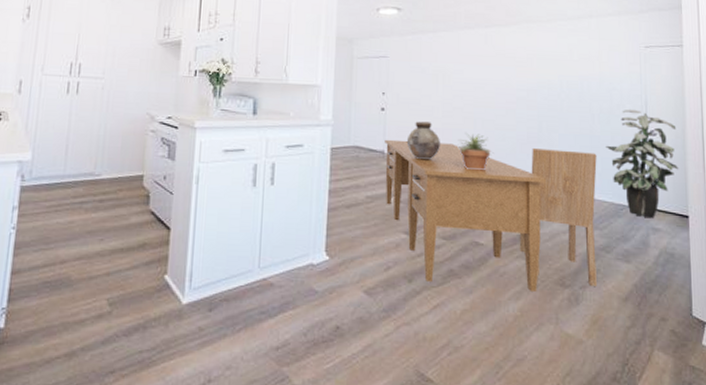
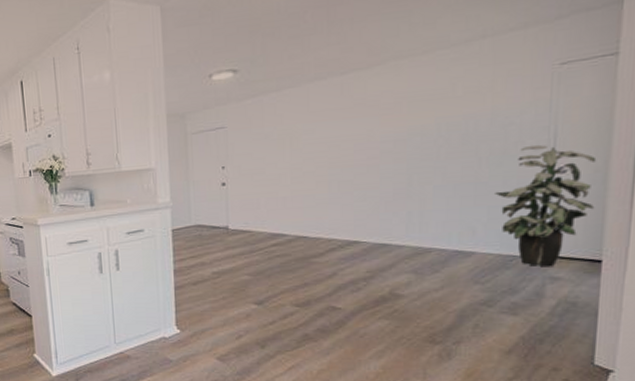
desk: present [385,139,547,291] -> none [228,211,417,349]
vessel: present [406,121,440,160] -> none [252,191,290,232]
potted plant: present [457,132,494,171] -> none [309,197,352,237]
dining chair: present [519,147,597,286] -> none [382,202,482,341]

